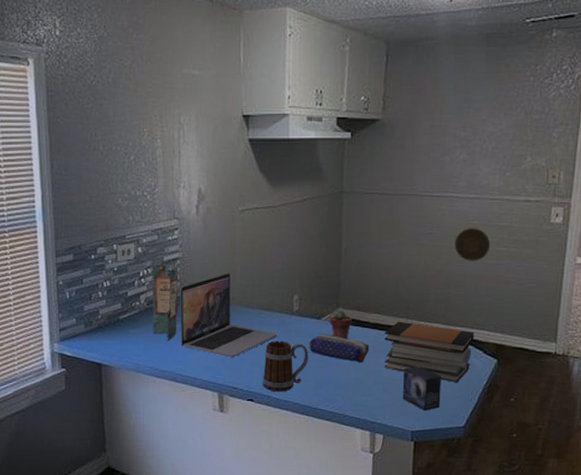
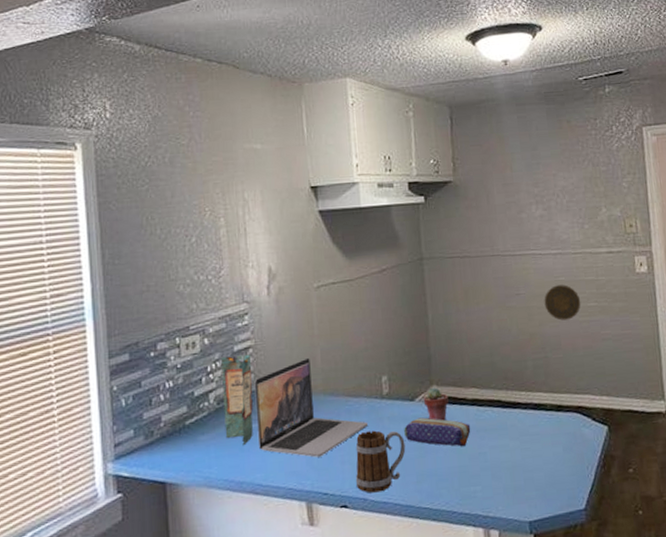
book stack: present [384,321,474,383] -> none [485,393,581,459]
small box: present [403,365,442,411] -> none [511,442,556,495]

